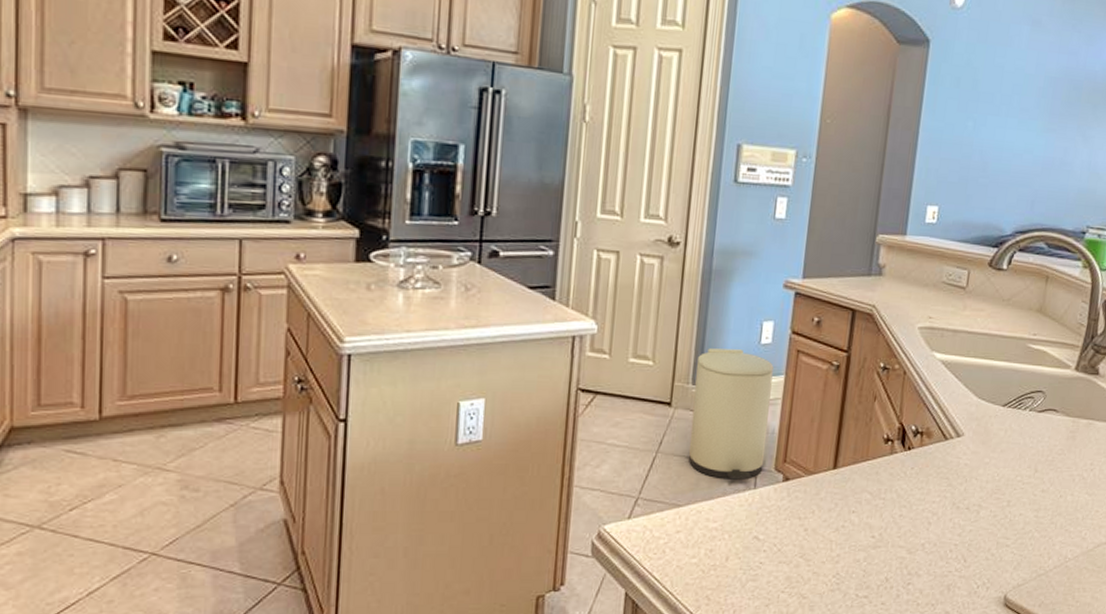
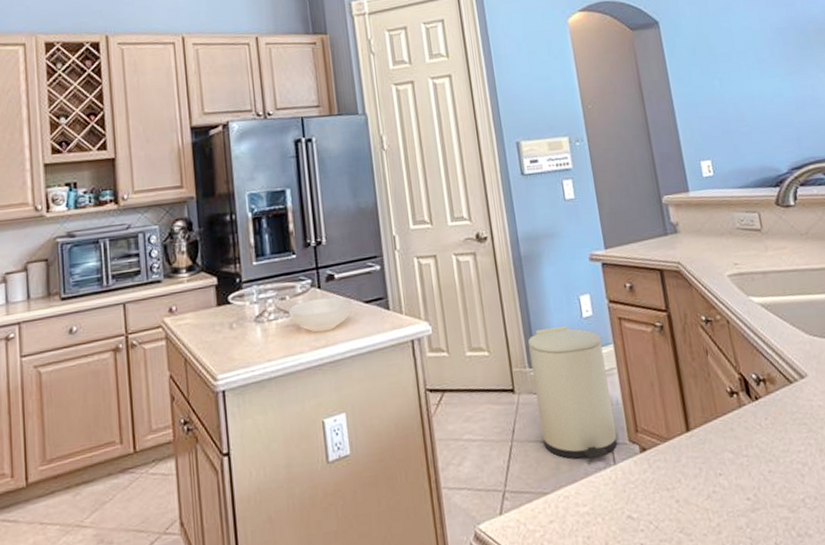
bowl: none [438,274,515,311] -> present [288,297,353,333]

